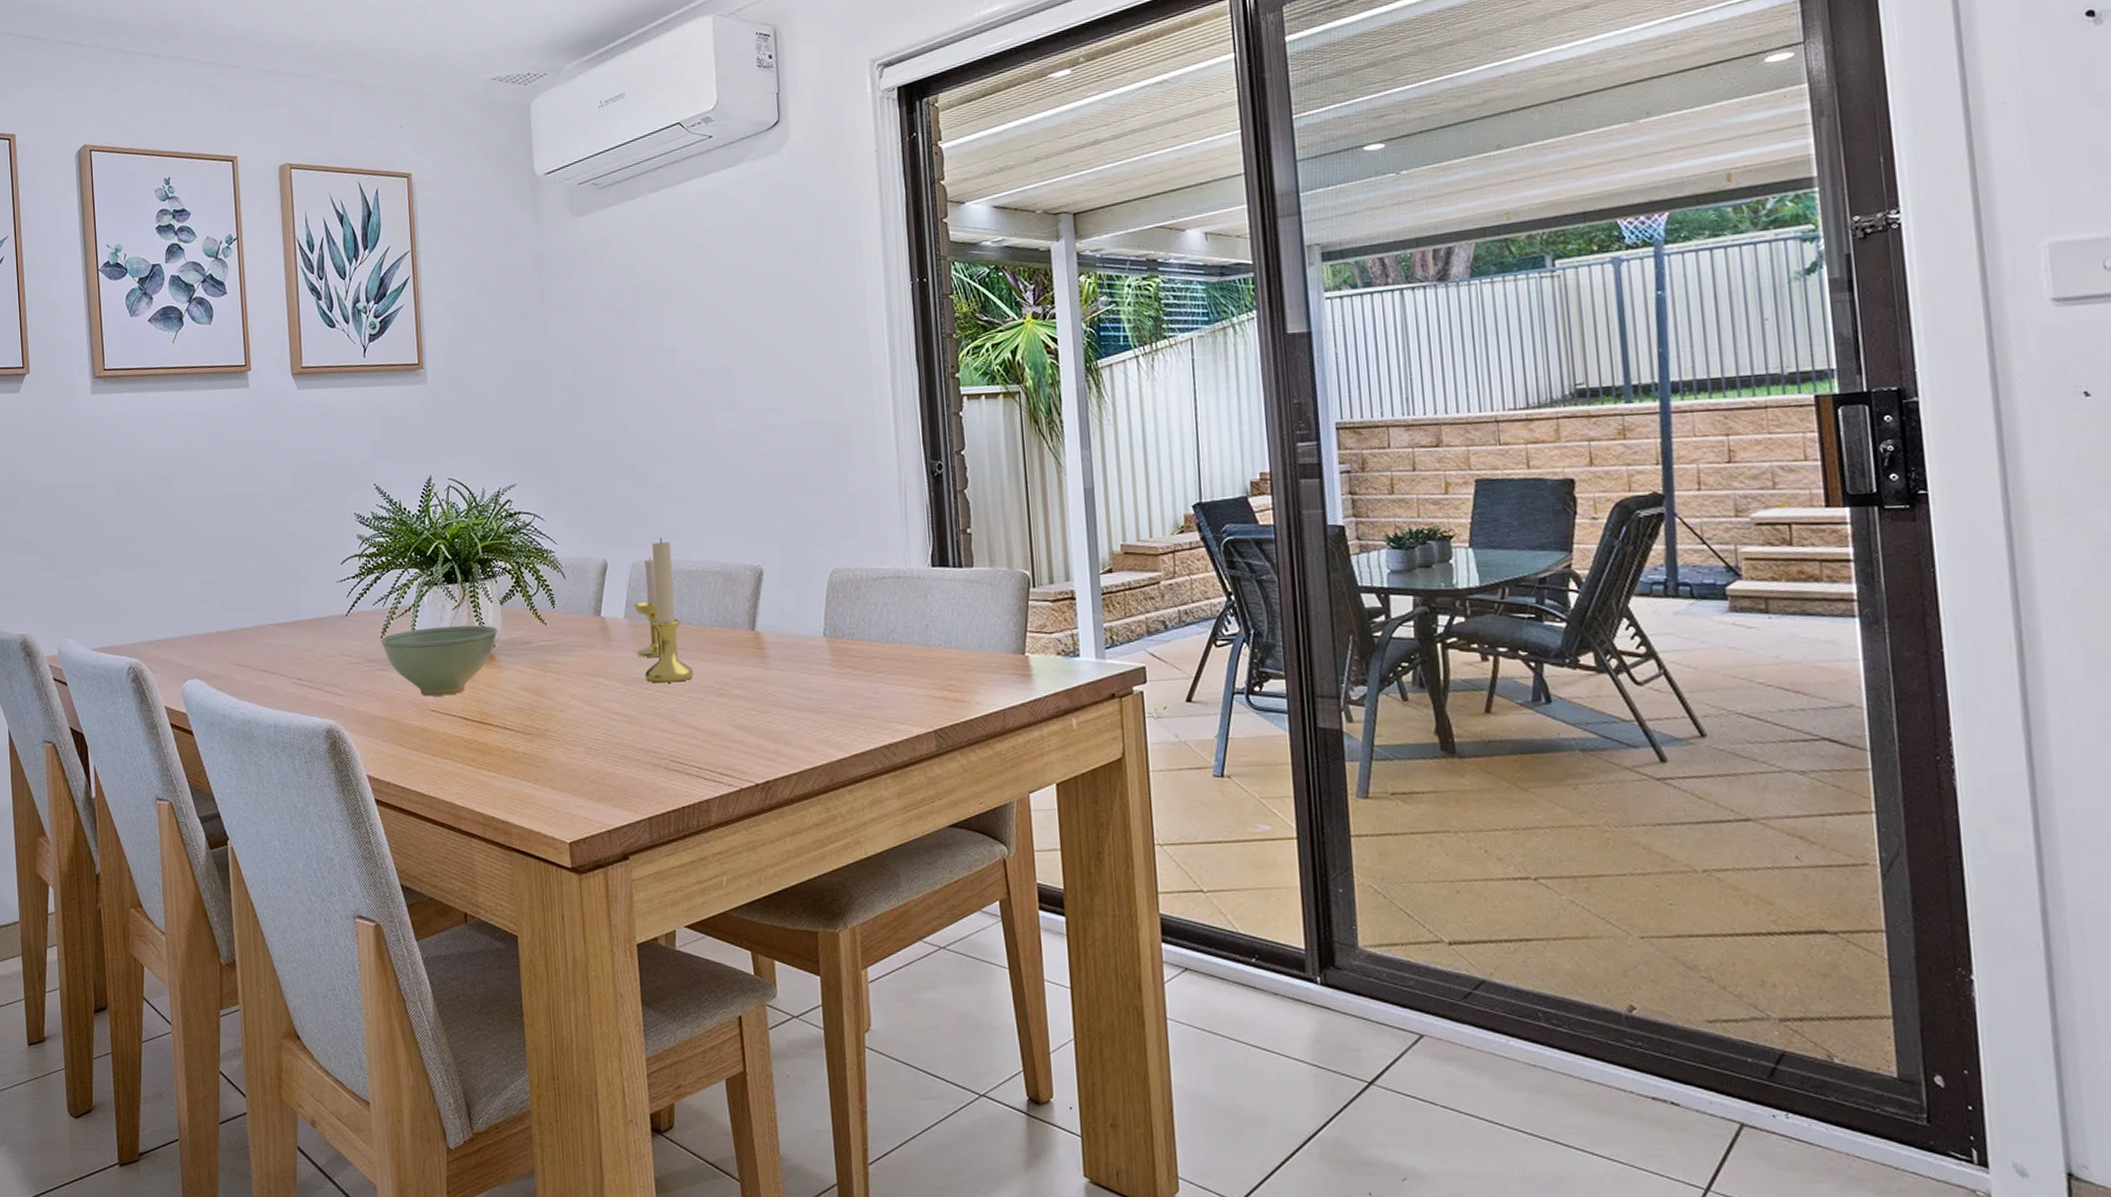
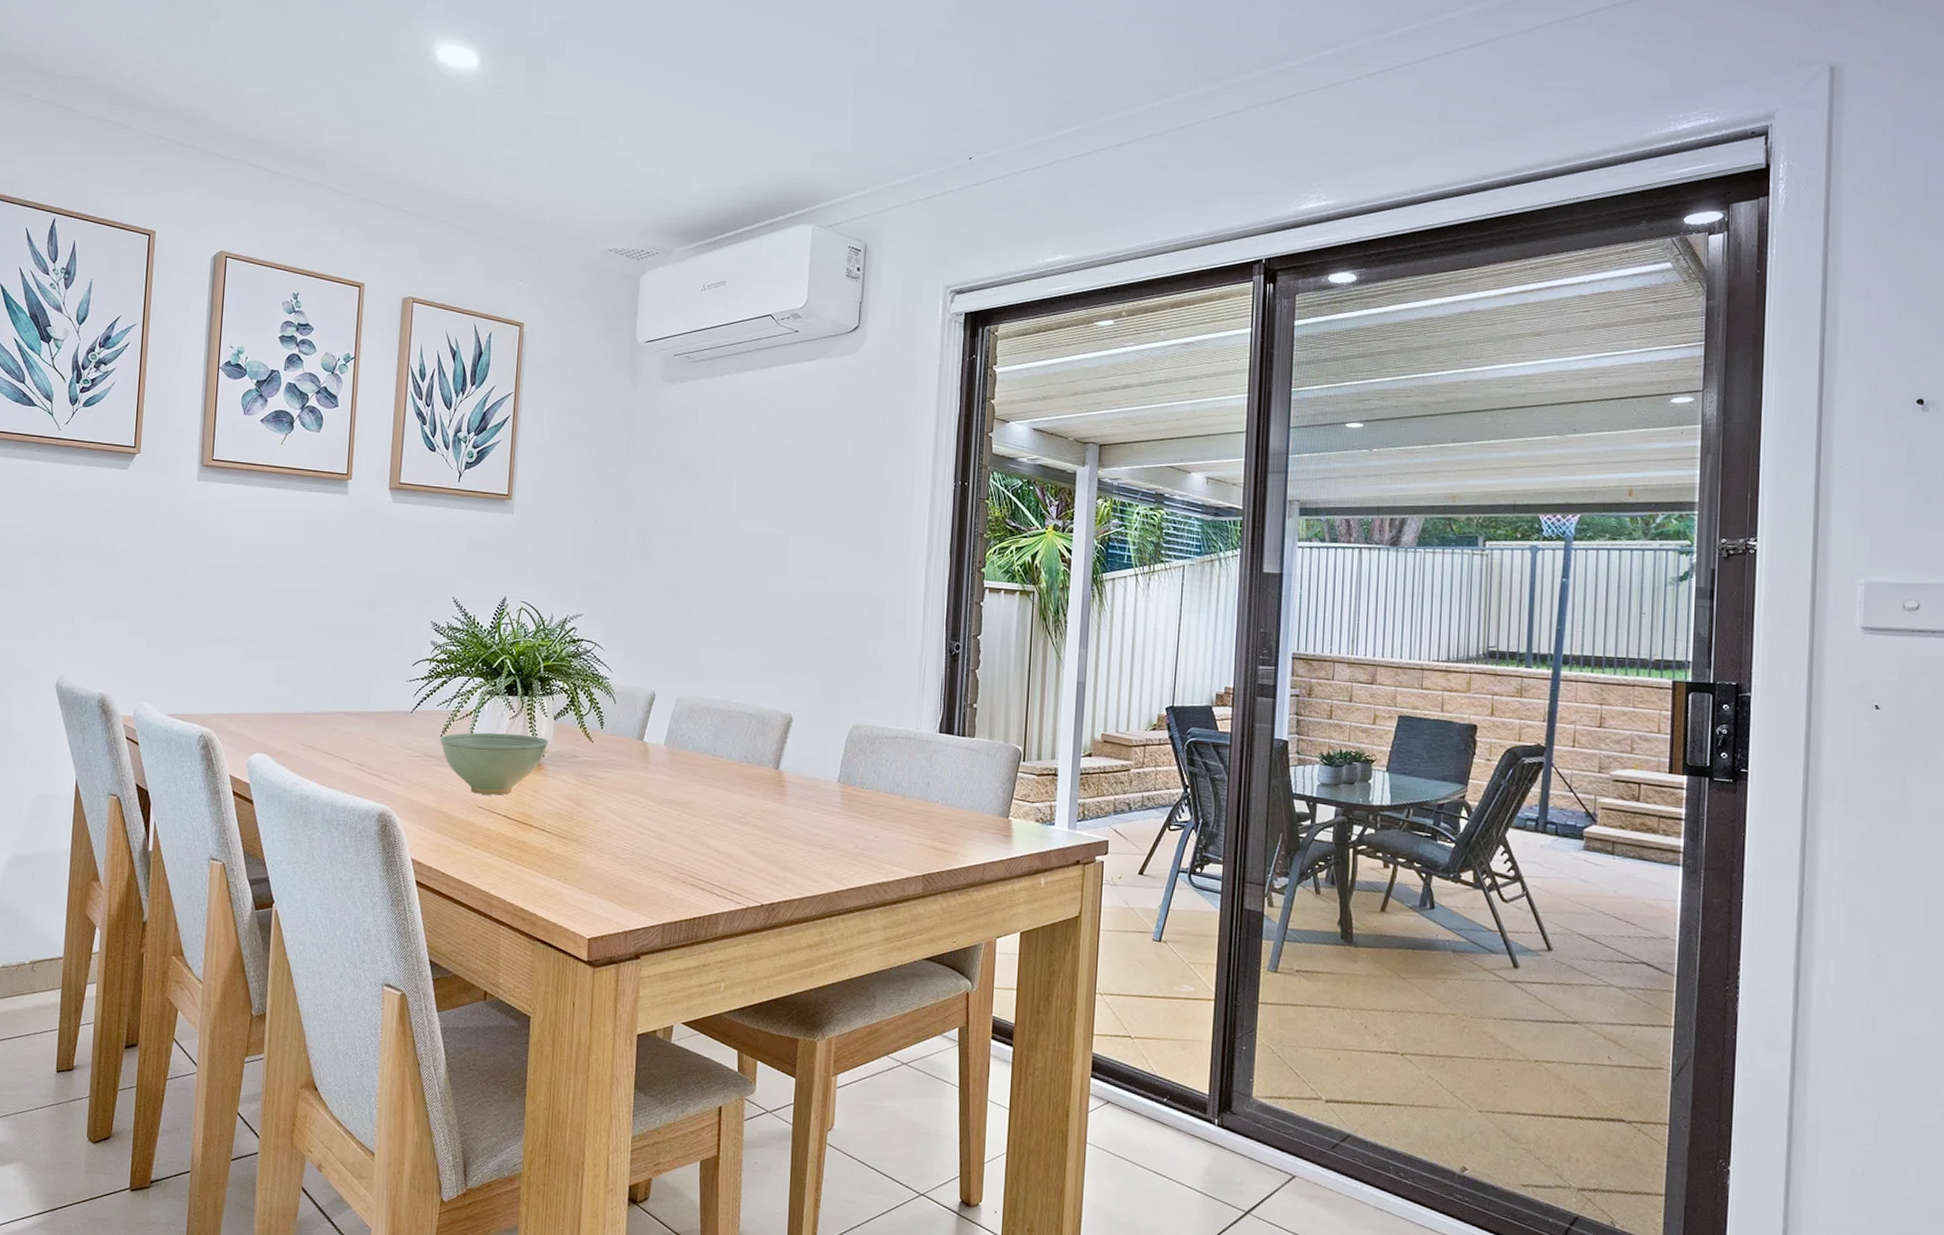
candlestick: present [633,546,659,657] -> none [671,684,697,783]
candle holder: present [644,537,694,683] -> none [675,677,720,807]

